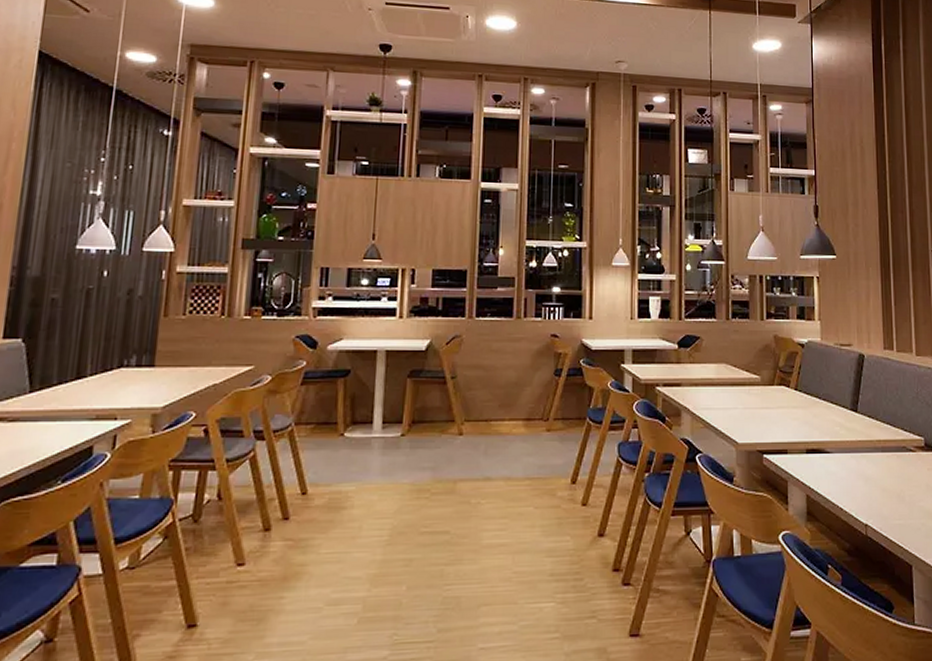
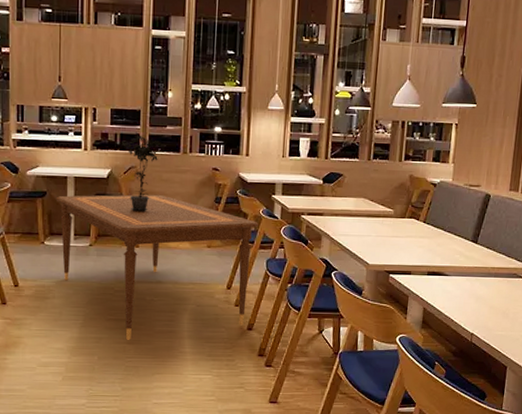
dining table: none [361,368,606,560] -> present [55,194,258,340]
potted plant: none [441,295,495,389] -> present [119,132,165,211]

